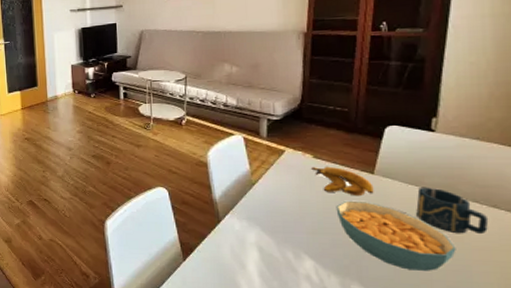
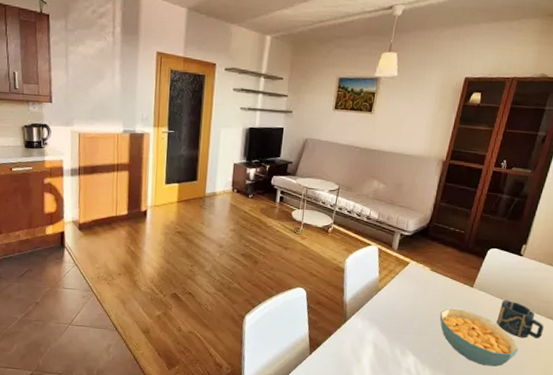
banana: present [310,166,374,197] -> none [426,278,471,305]

